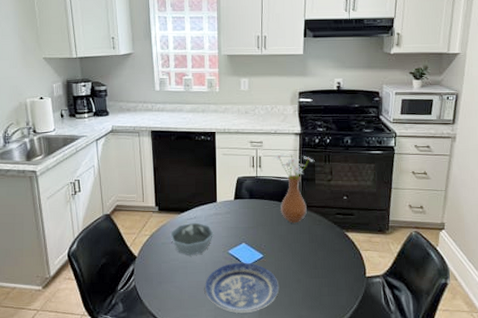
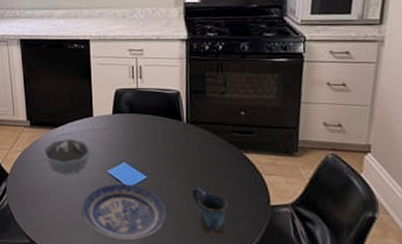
vase: present [272,153,315,224] -> none [154,62,205,142]
mug: none [302,263,332,306] -> present [192,187,228,236]

